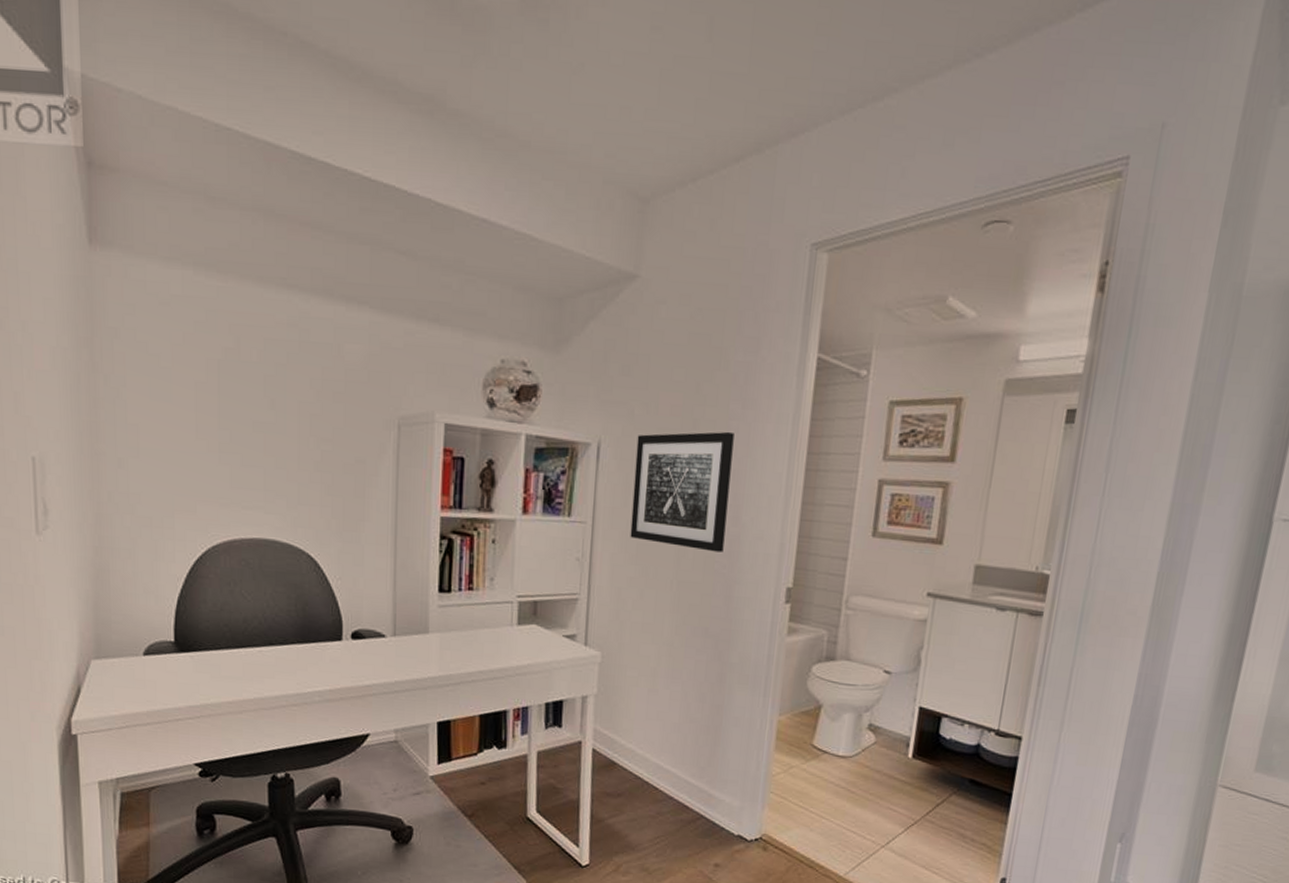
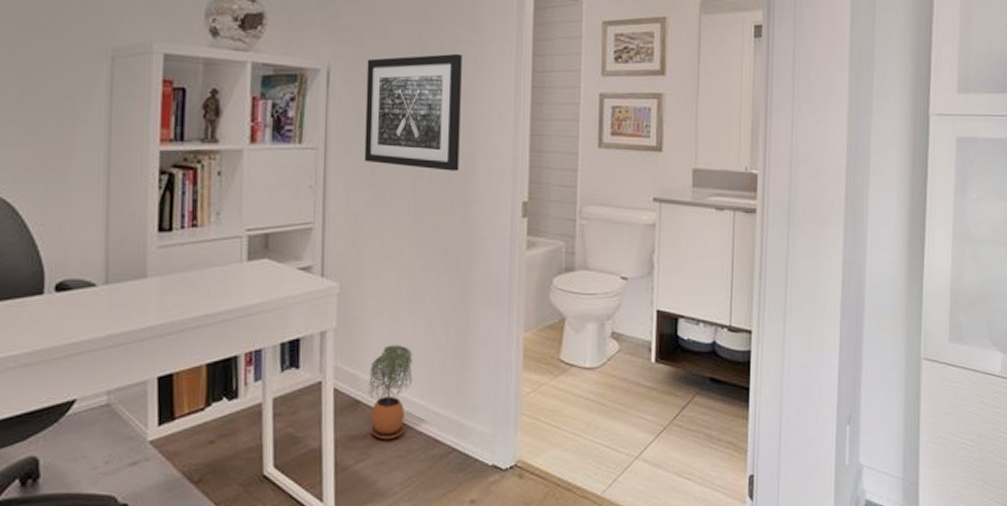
potted plant: none [623,715,668,801] -> present [367,345,413,440]

